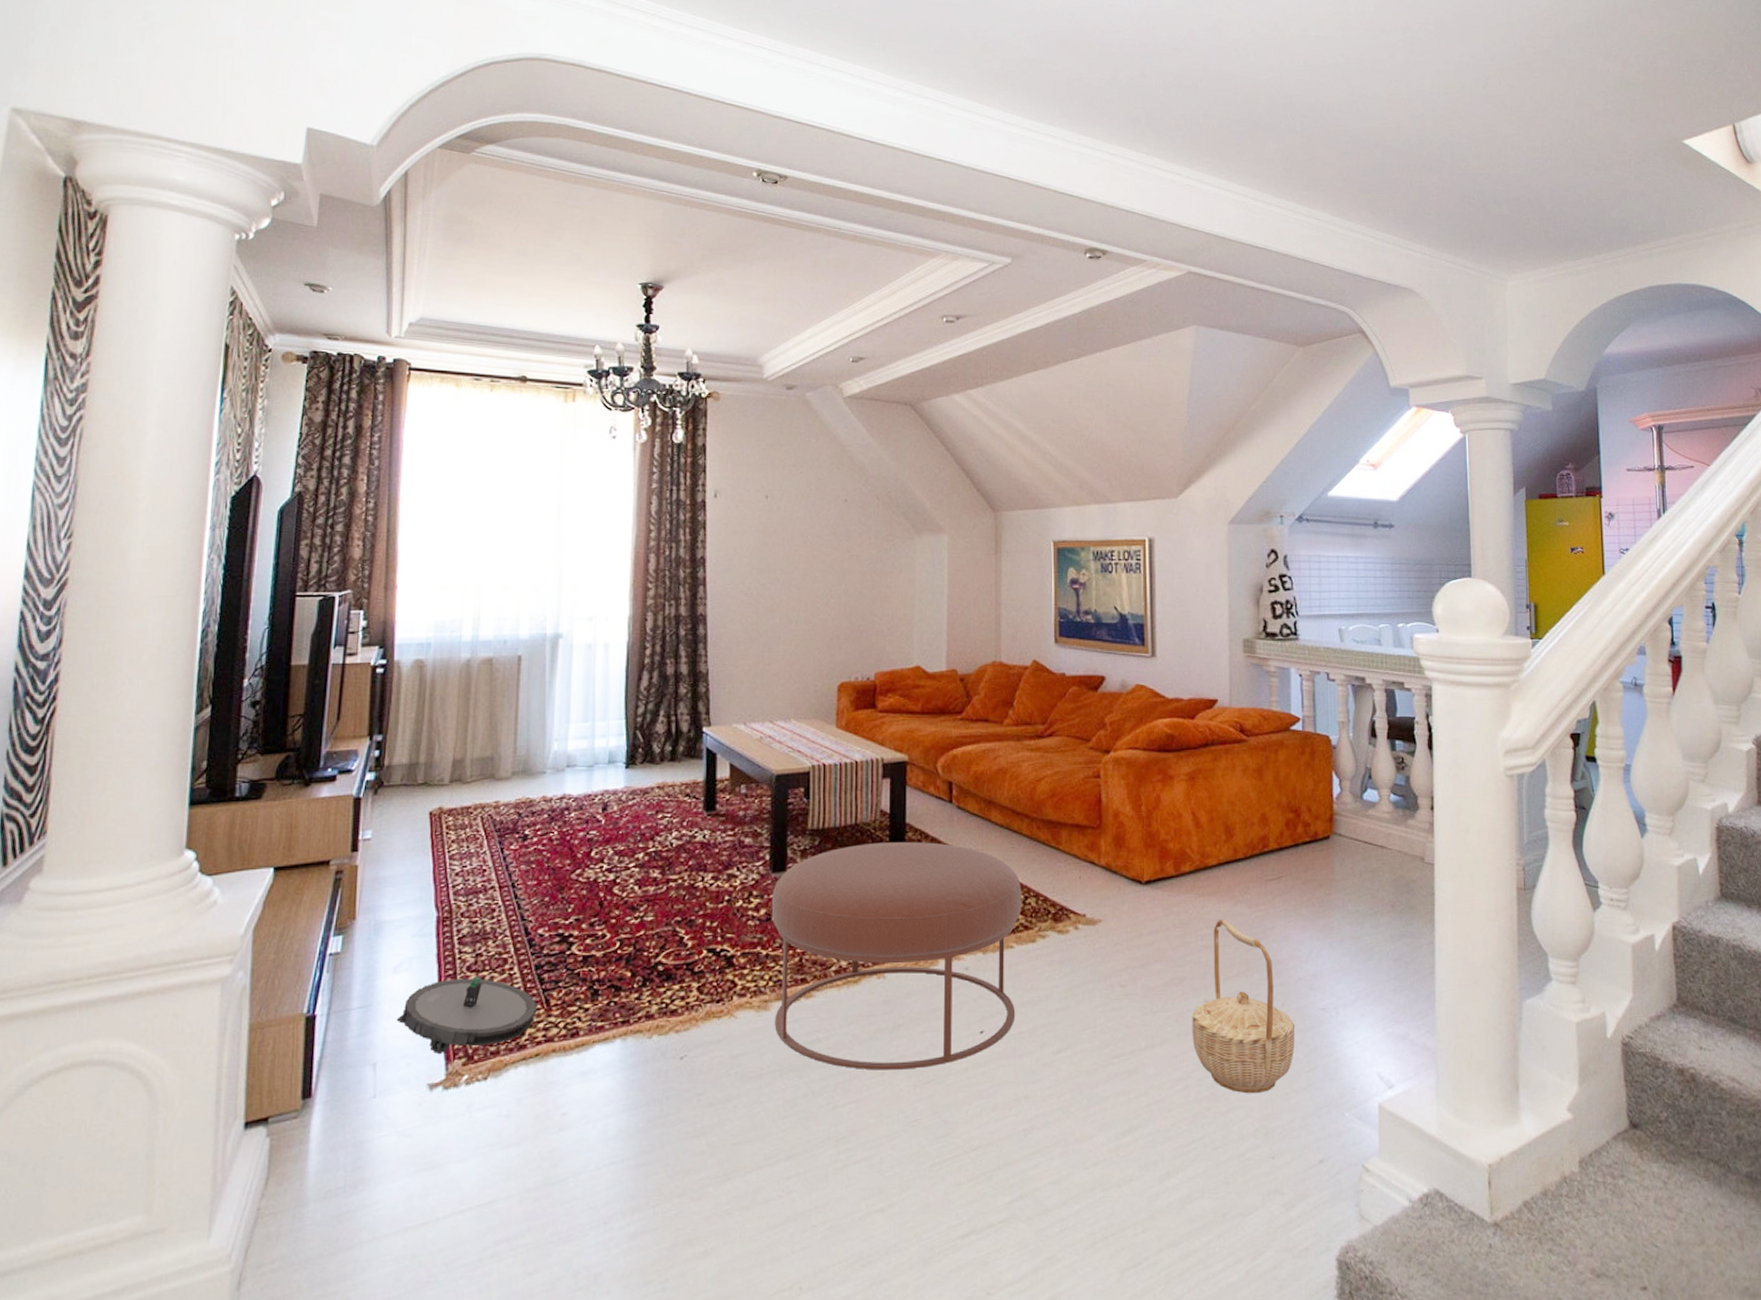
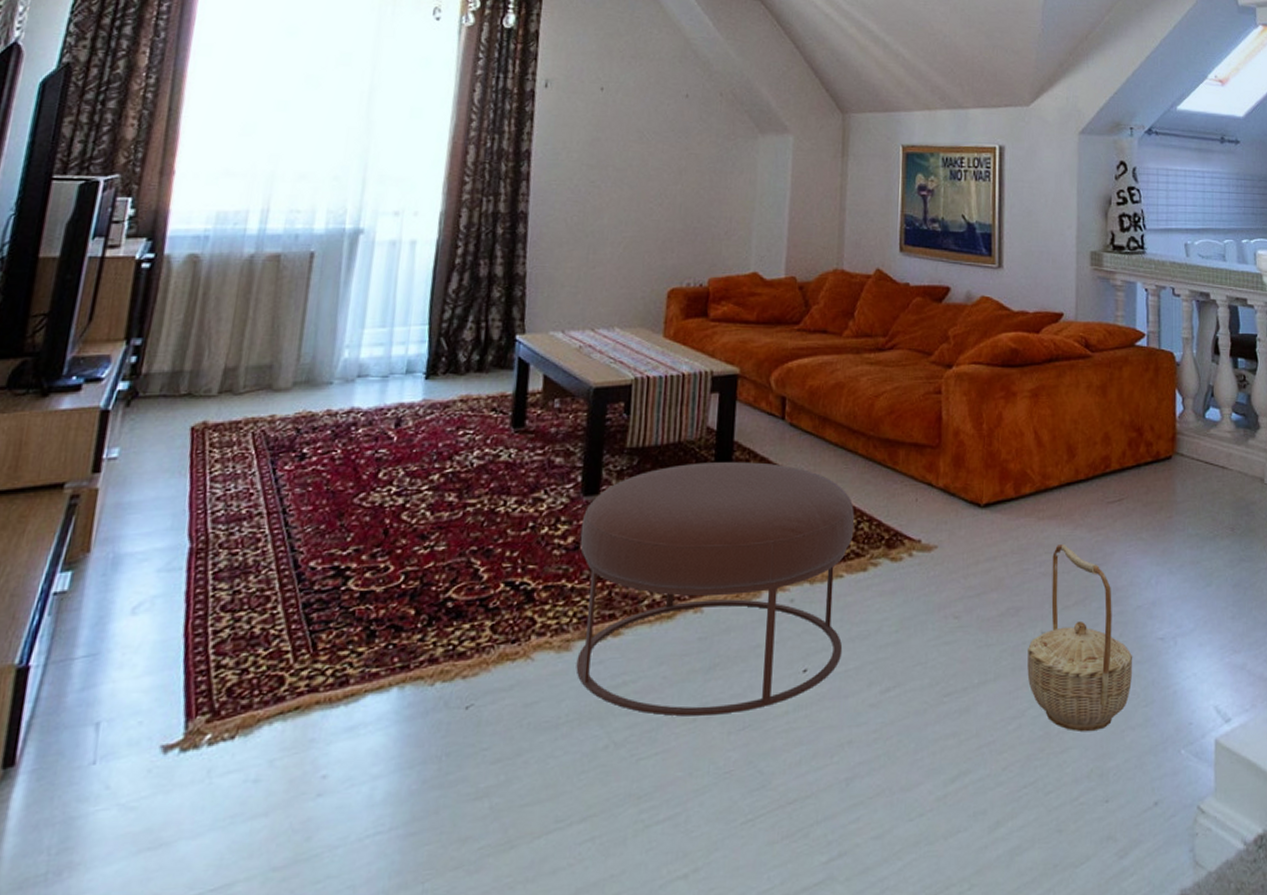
robot vacuum: present [396,976,538,1055] -> none [129,617,303,711]

